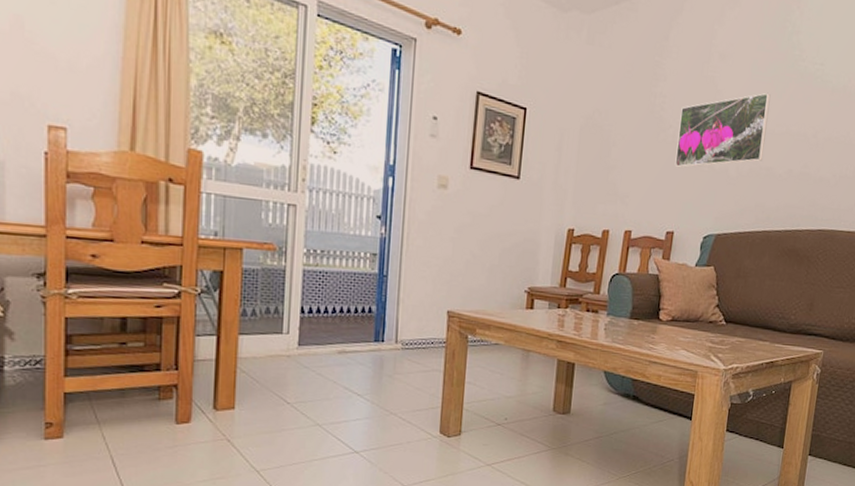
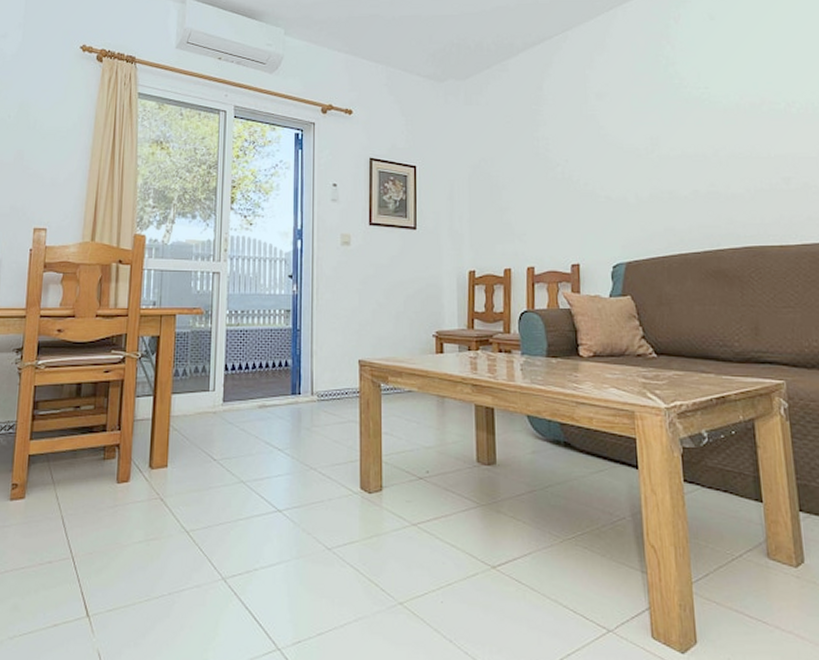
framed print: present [675,92,771,168] -> none [566,121,662,202]

